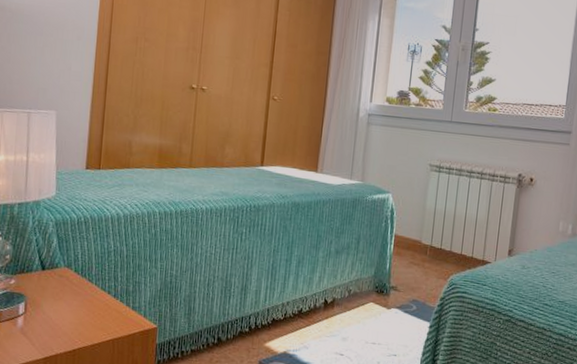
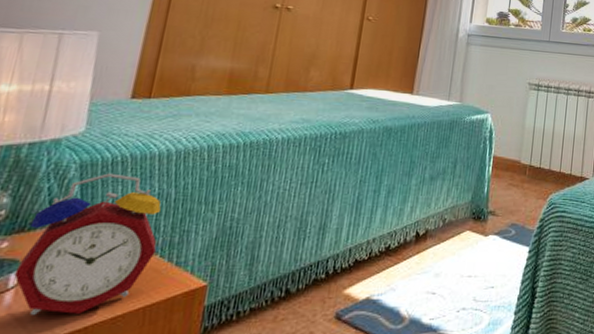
alarm clock: none [22,231,117,339] -> present [14,173,162,315]

